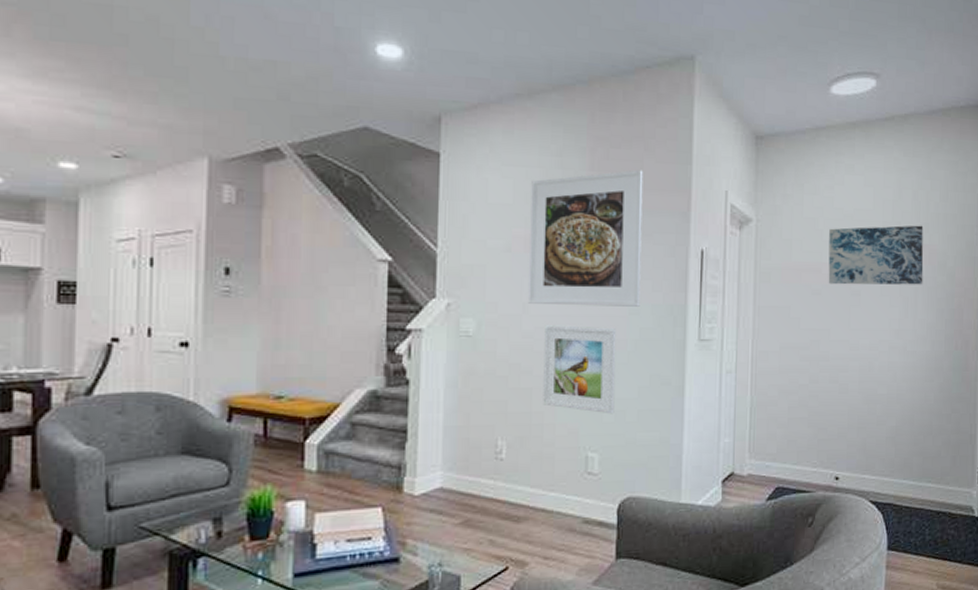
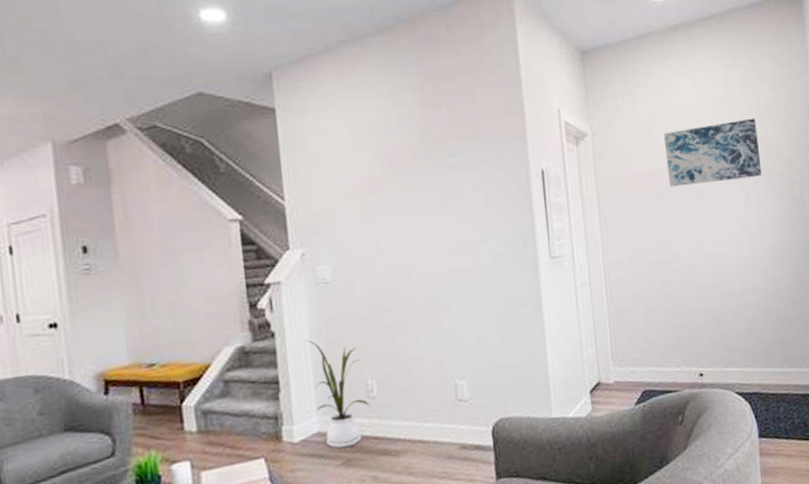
house plant: none [439,391,497,507] -> present [305,339,370,449]
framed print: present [527,169,643,307] -> none [368,99,489,244]
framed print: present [543,325,617,414] -> none [398,257,477,341]

